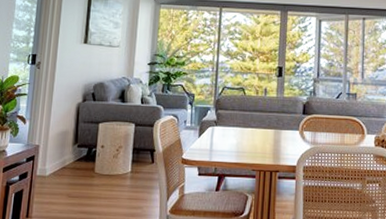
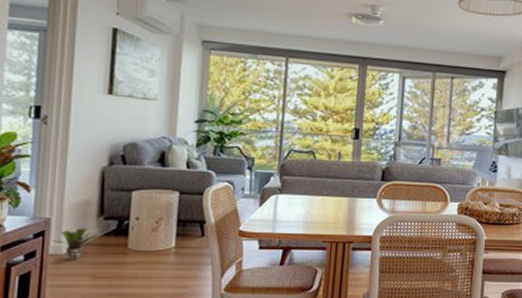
potted plant: none [40,153,74,182] -> present [52,227,100,261]

